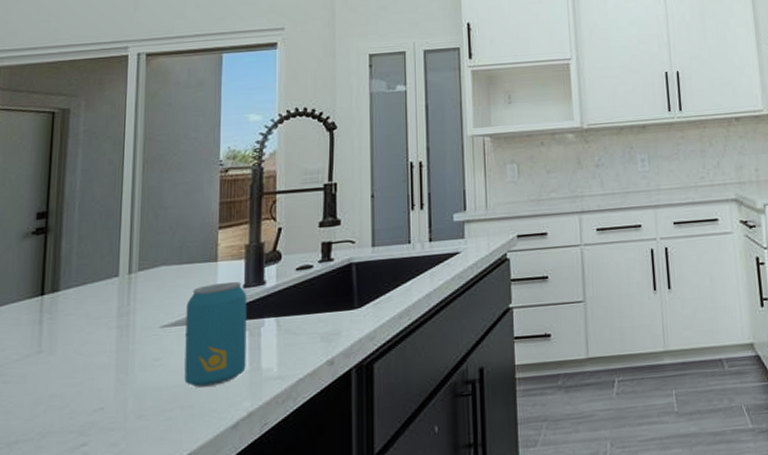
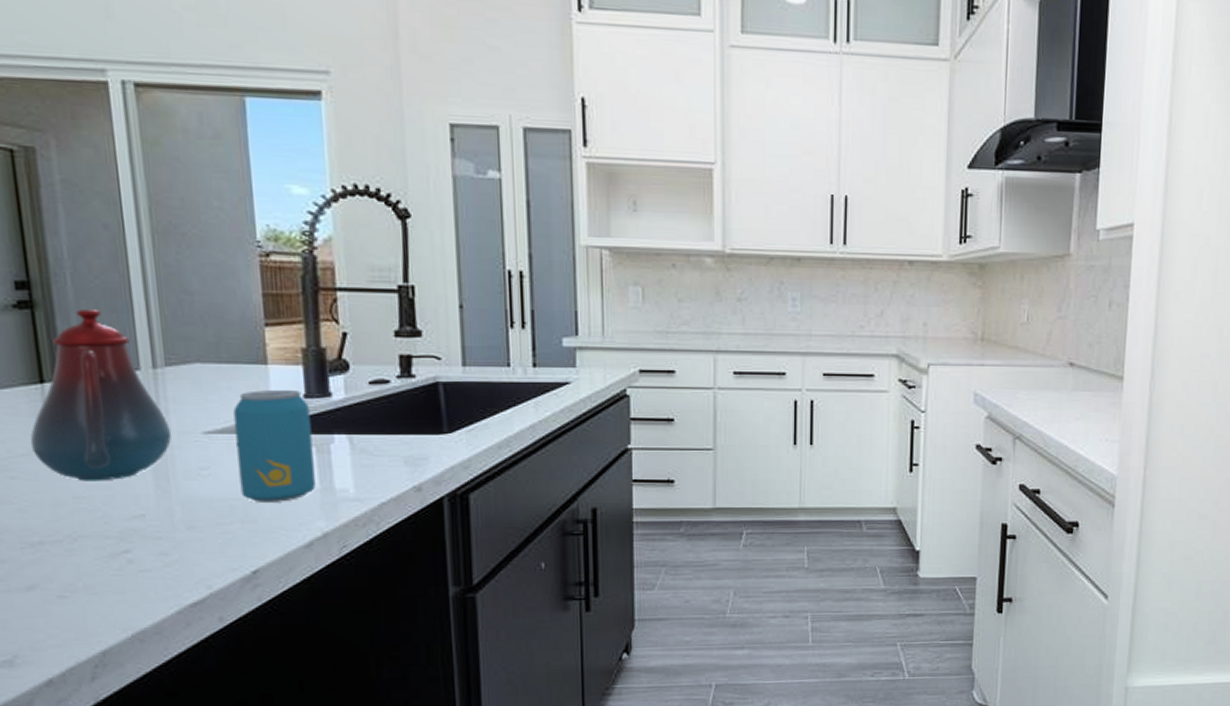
teakettle: none [24,229,135,381] -> present [30,309,171,481]

